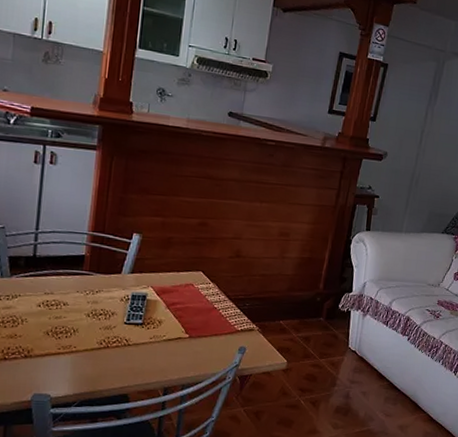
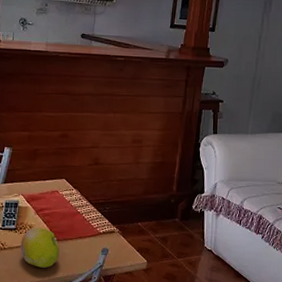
fruit: none [147,323,192,366] -> present [20,227,60,268]

